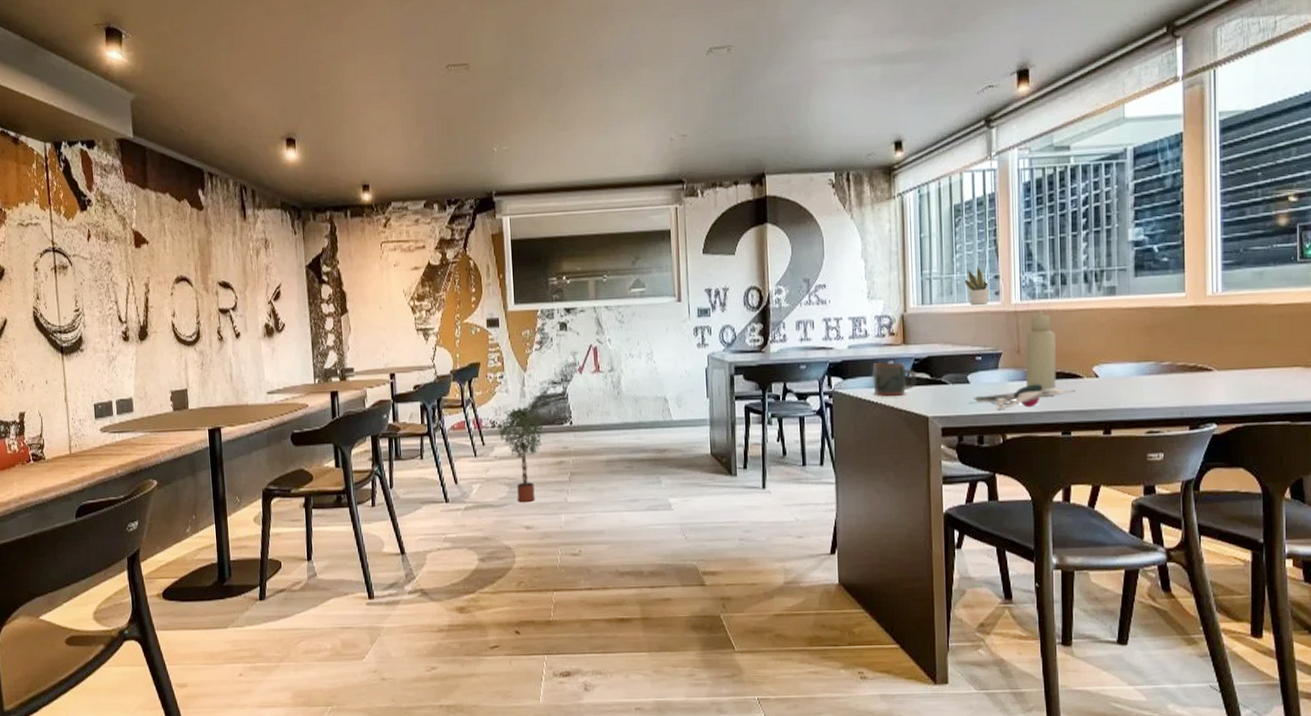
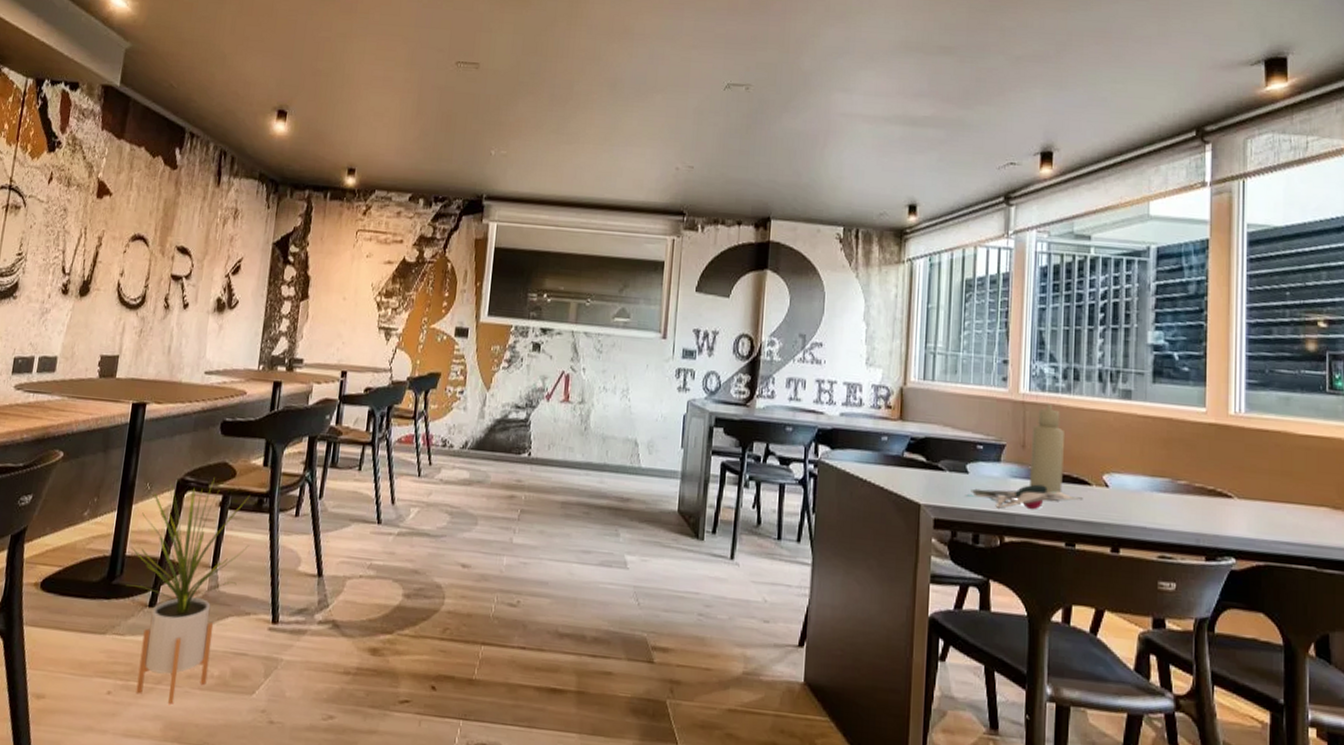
house plant: none [233,484,337,676] -> present [126,478,250,704]
potted tree: present [496,406,545,503] -> none [447,428,501,537]
mug: present [871,362,916,397] -> none [862,435,911,477]
potted plant: present [964,265,990,306] -> none [970,346,998,391]

